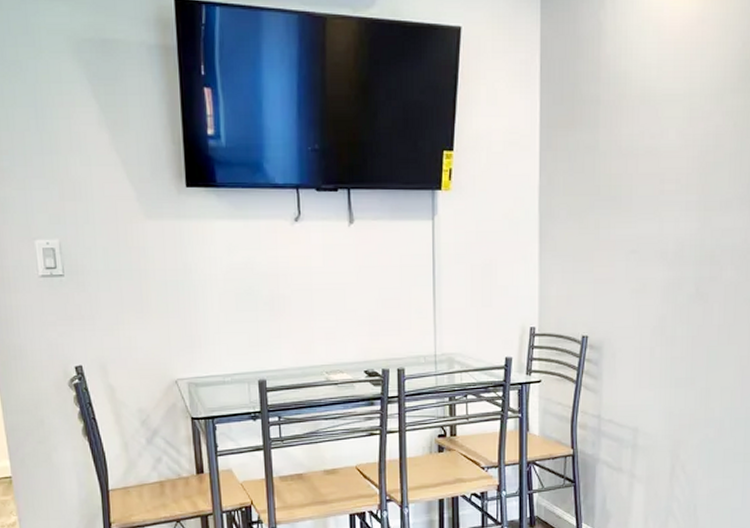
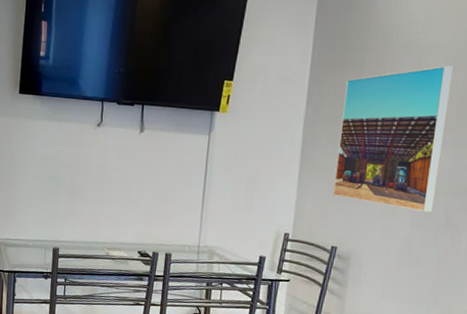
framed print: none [578,116,691,285] -> present [332,65,453,212]

